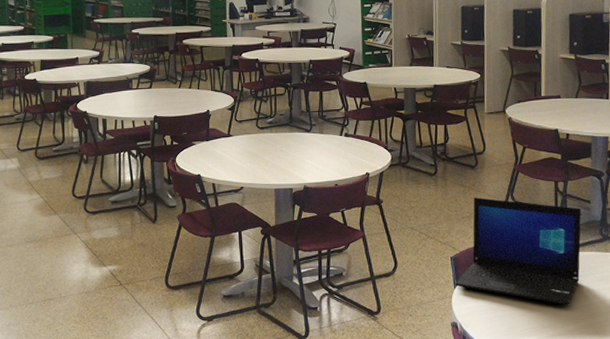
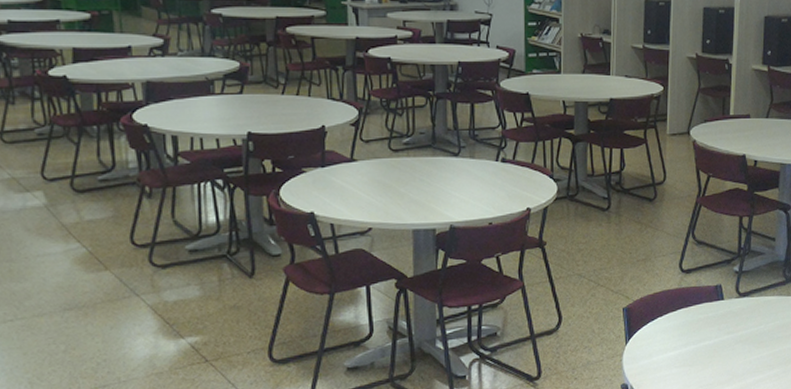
laptop: present [455,197,582,305] -> none [627,236,766,357]

